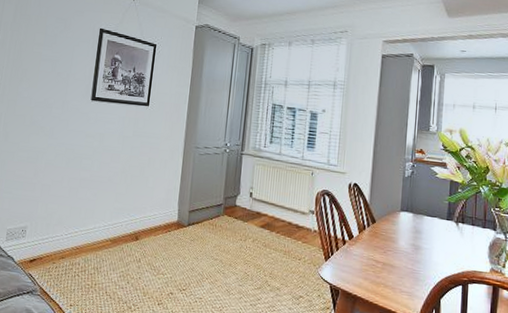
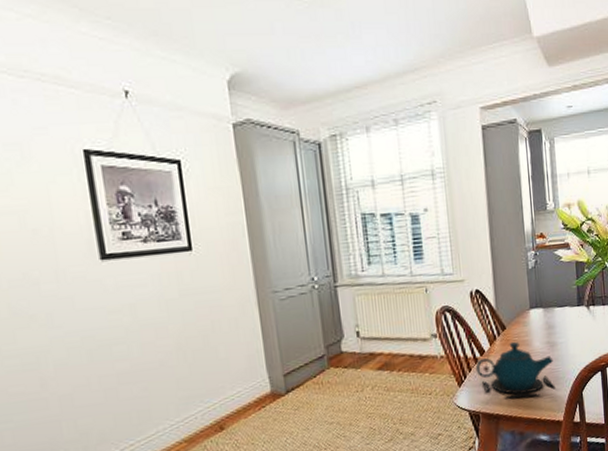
teapot: none [342,235,416,291] -> present [475,341,556,399]

